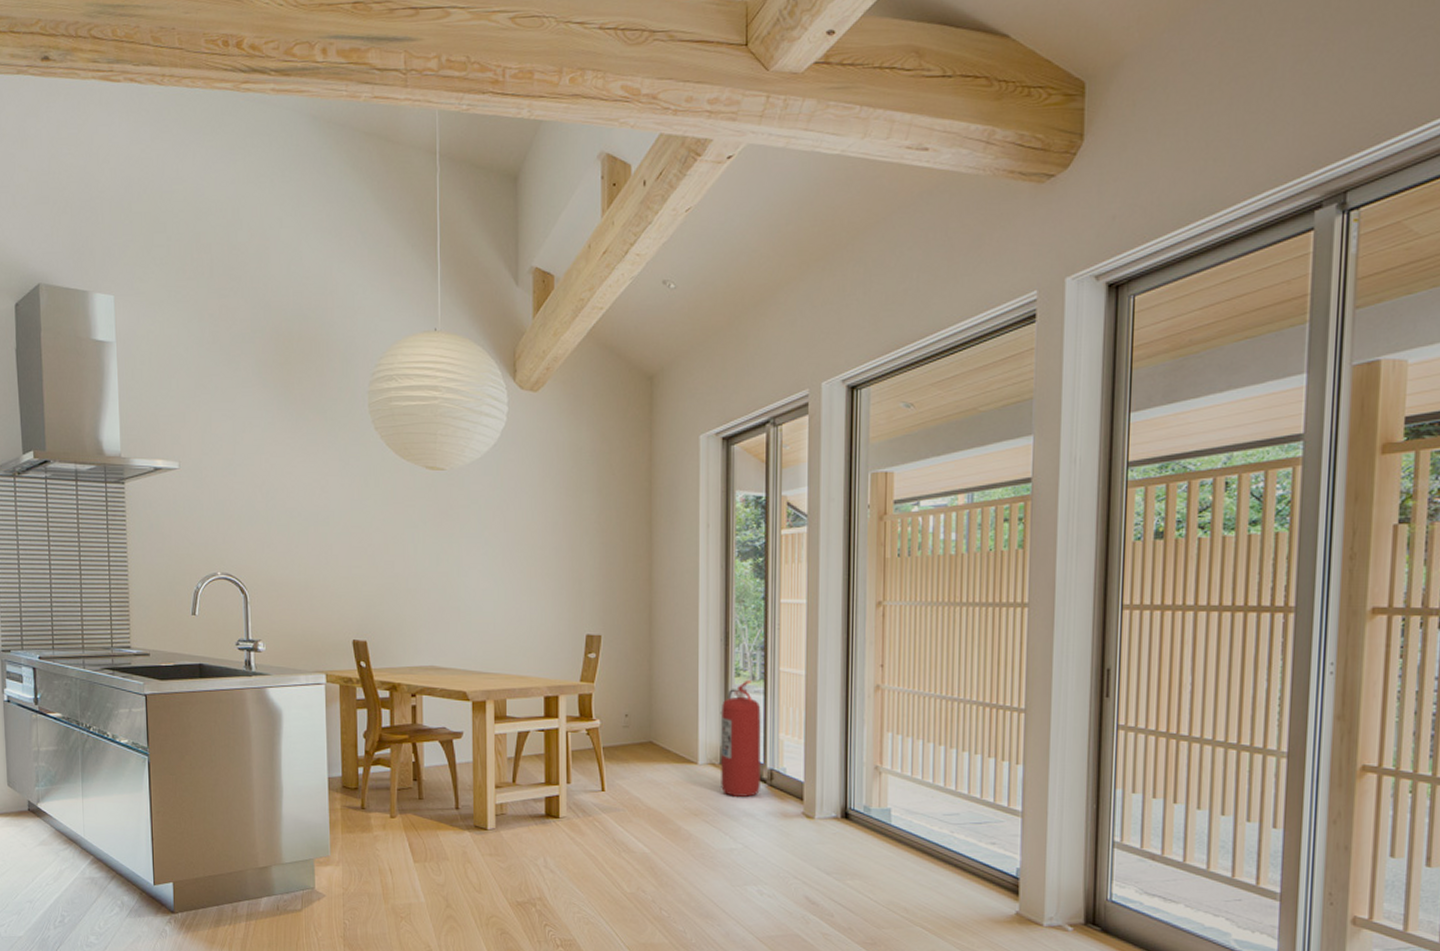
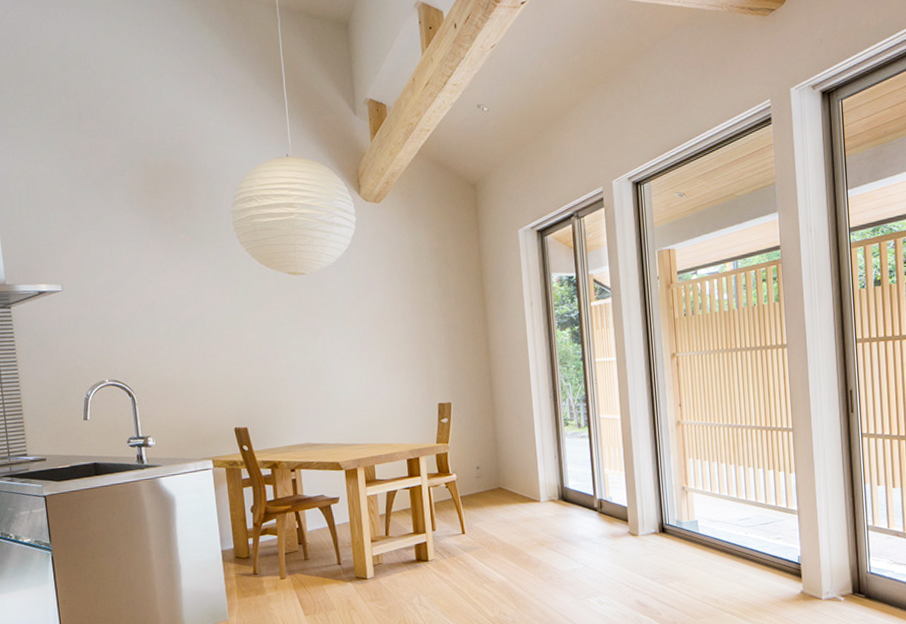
fire extinguisher: present [721,681,761,798] -> none [555,428,593,526]

